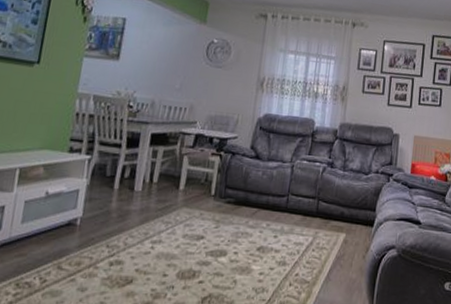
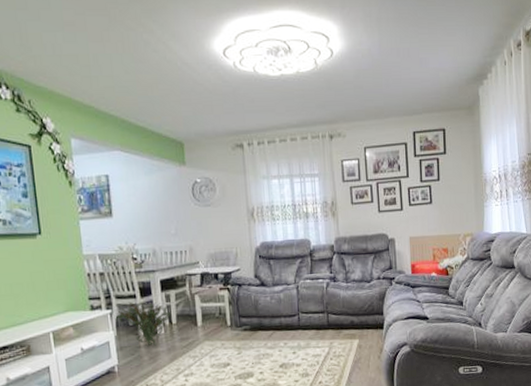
decorative plant: none [92,150,155,204] -> present [115,301,172,347]

